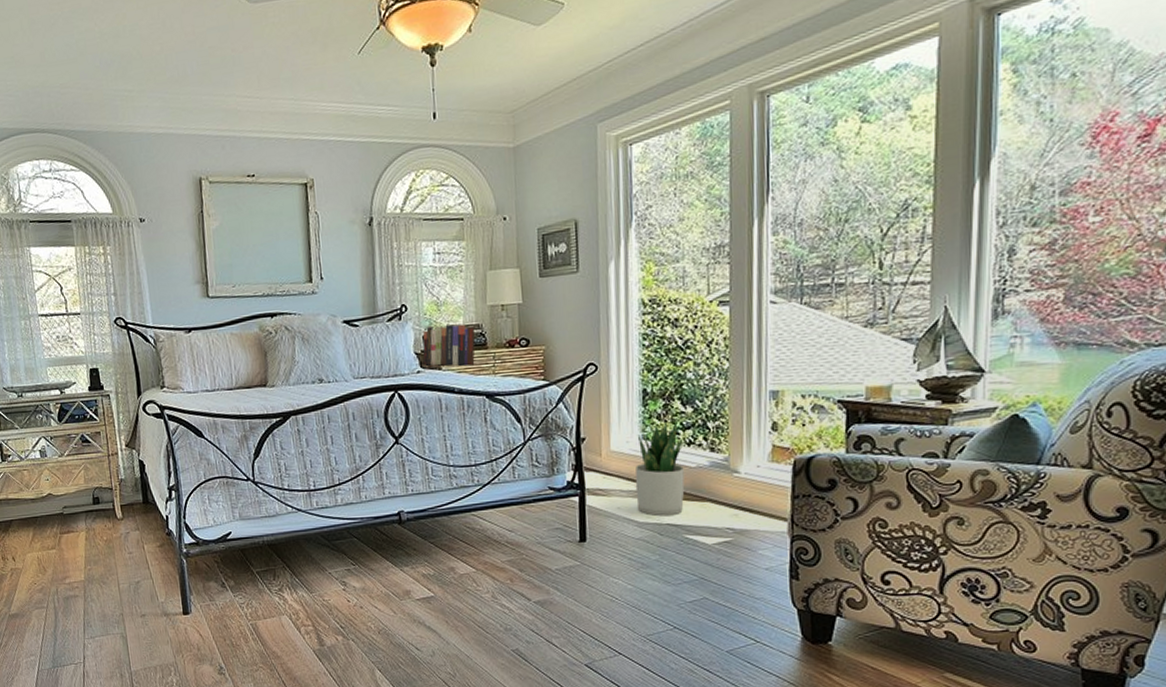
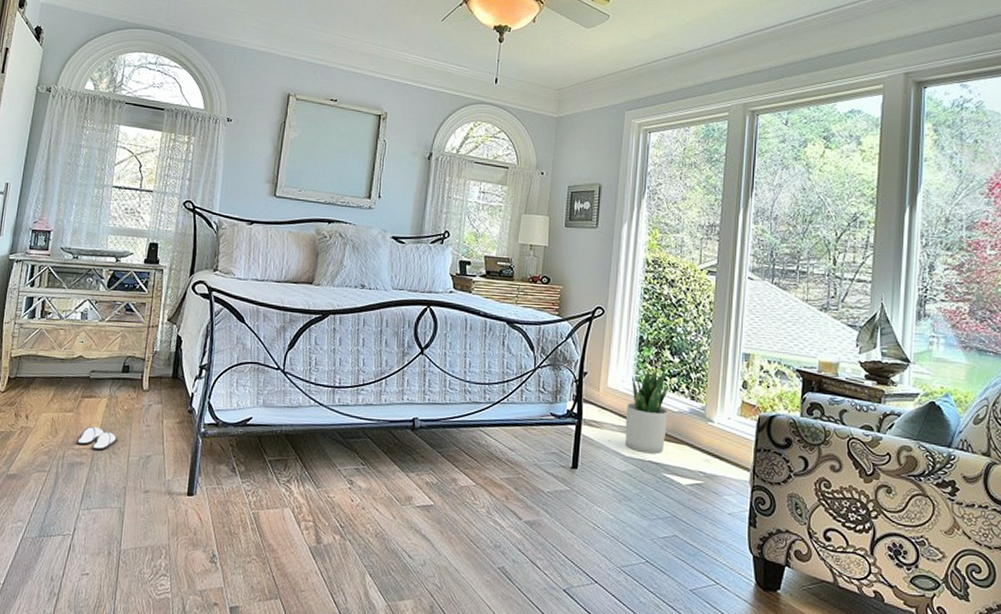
slippers: none [65,560,104,582] -> present [76,427,117,451]
books: present [422,323,476,367] -> none [456,252,506,294]

